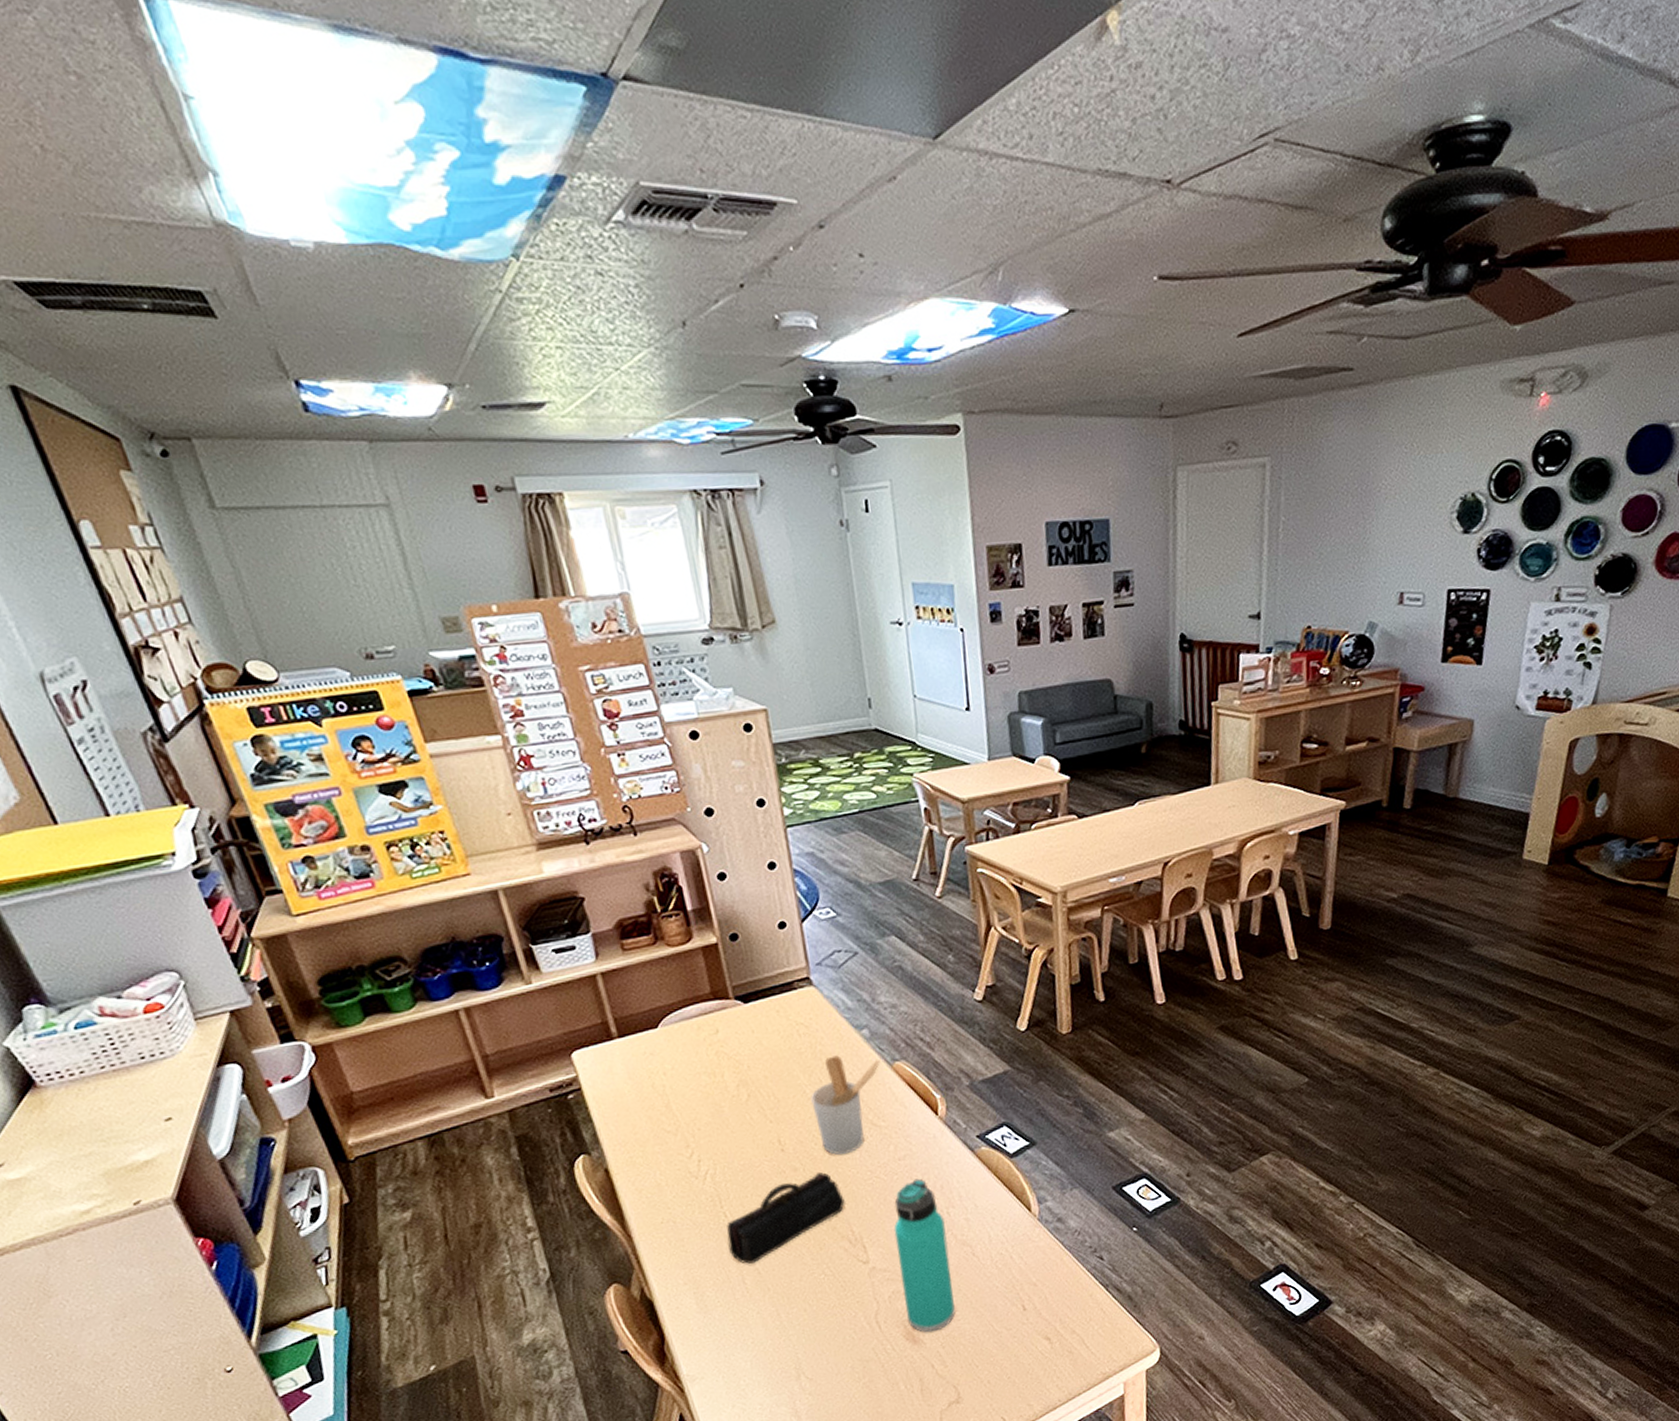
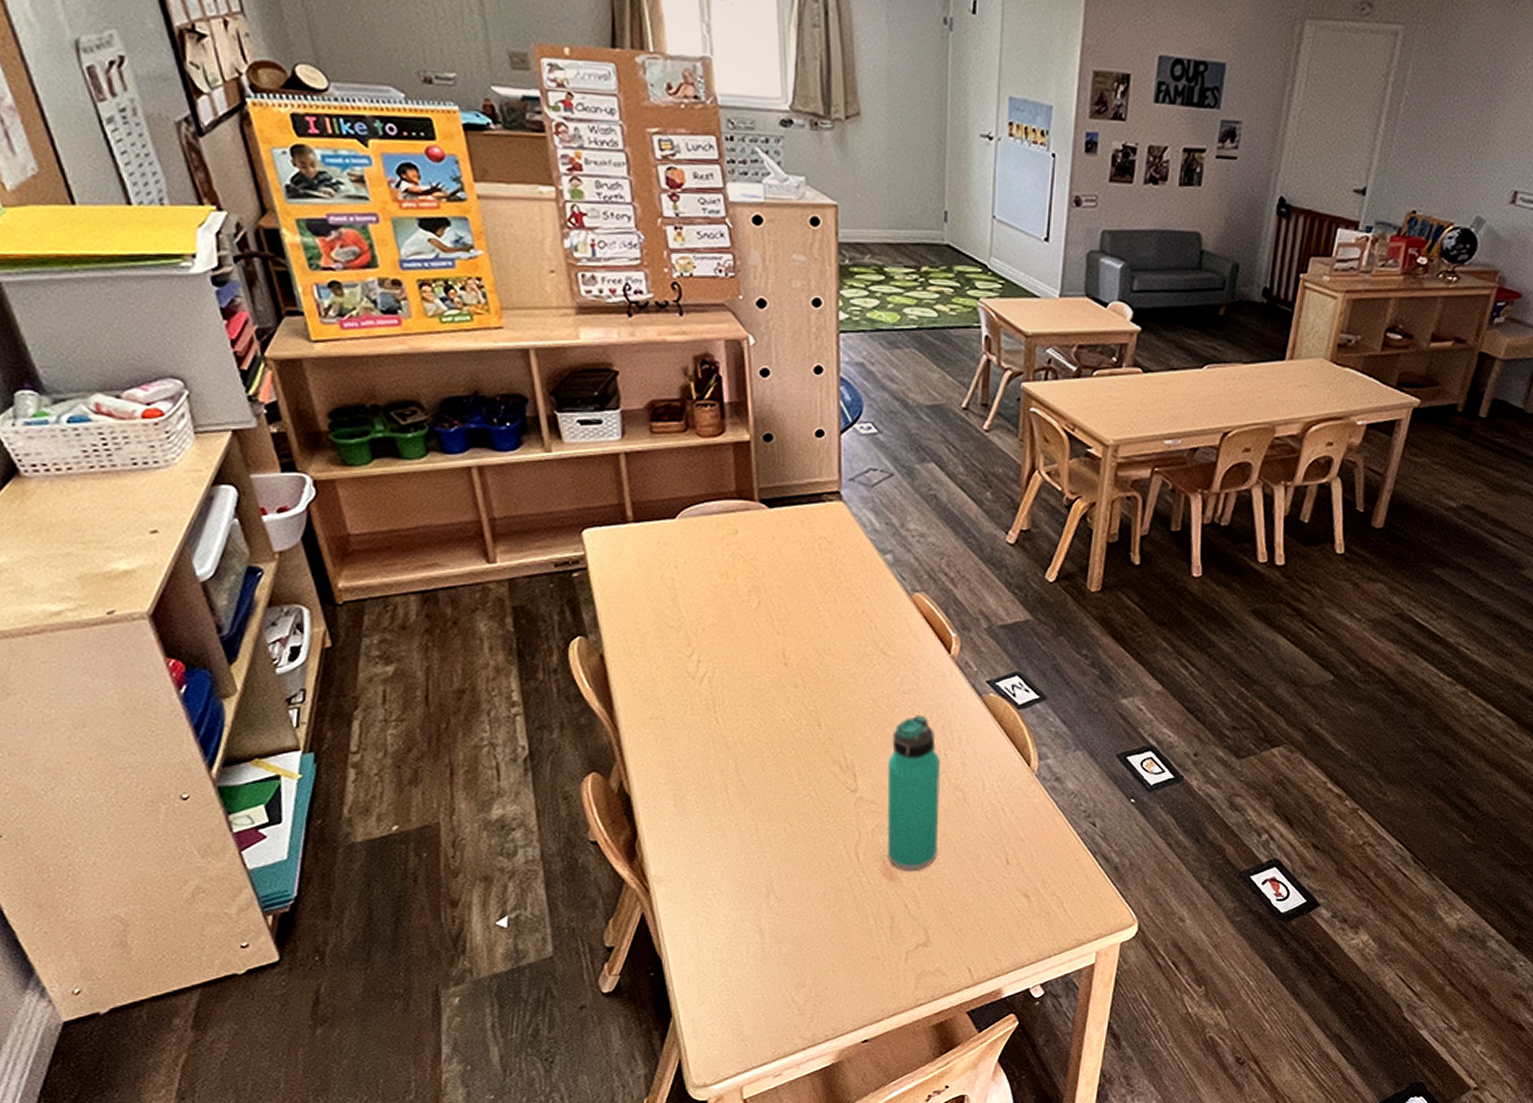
pencil case: present [726,1172,845,1264] -> none [716,693,842,774]
utensil holder: present [811,1055,880,1155] -> none [823,576,900,678]

